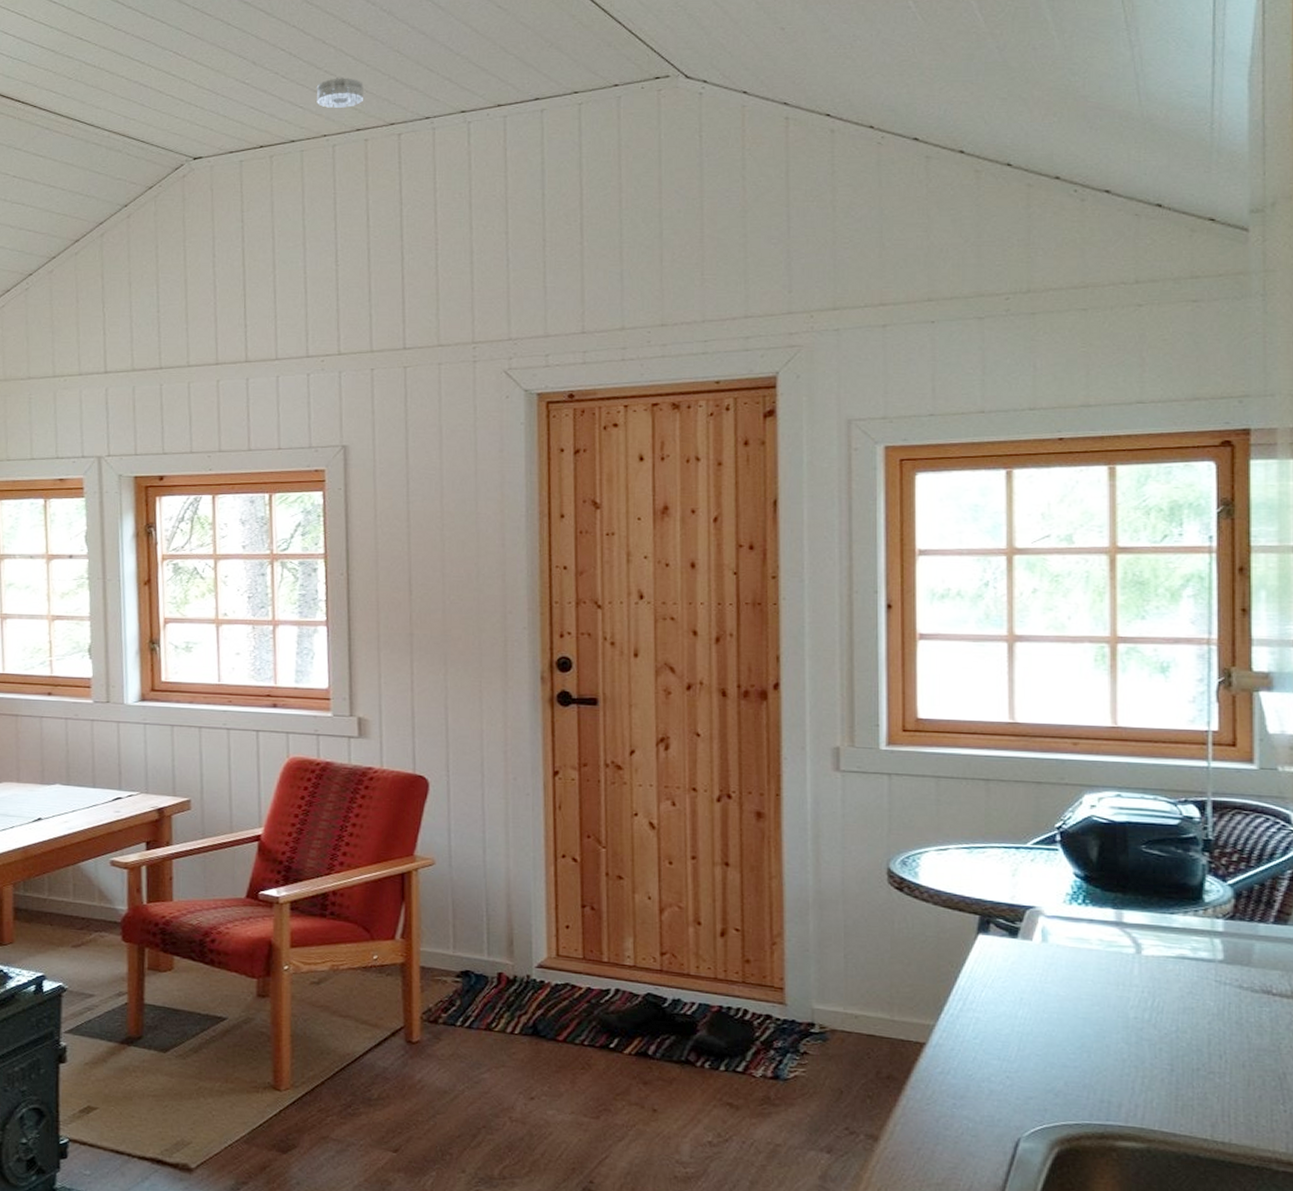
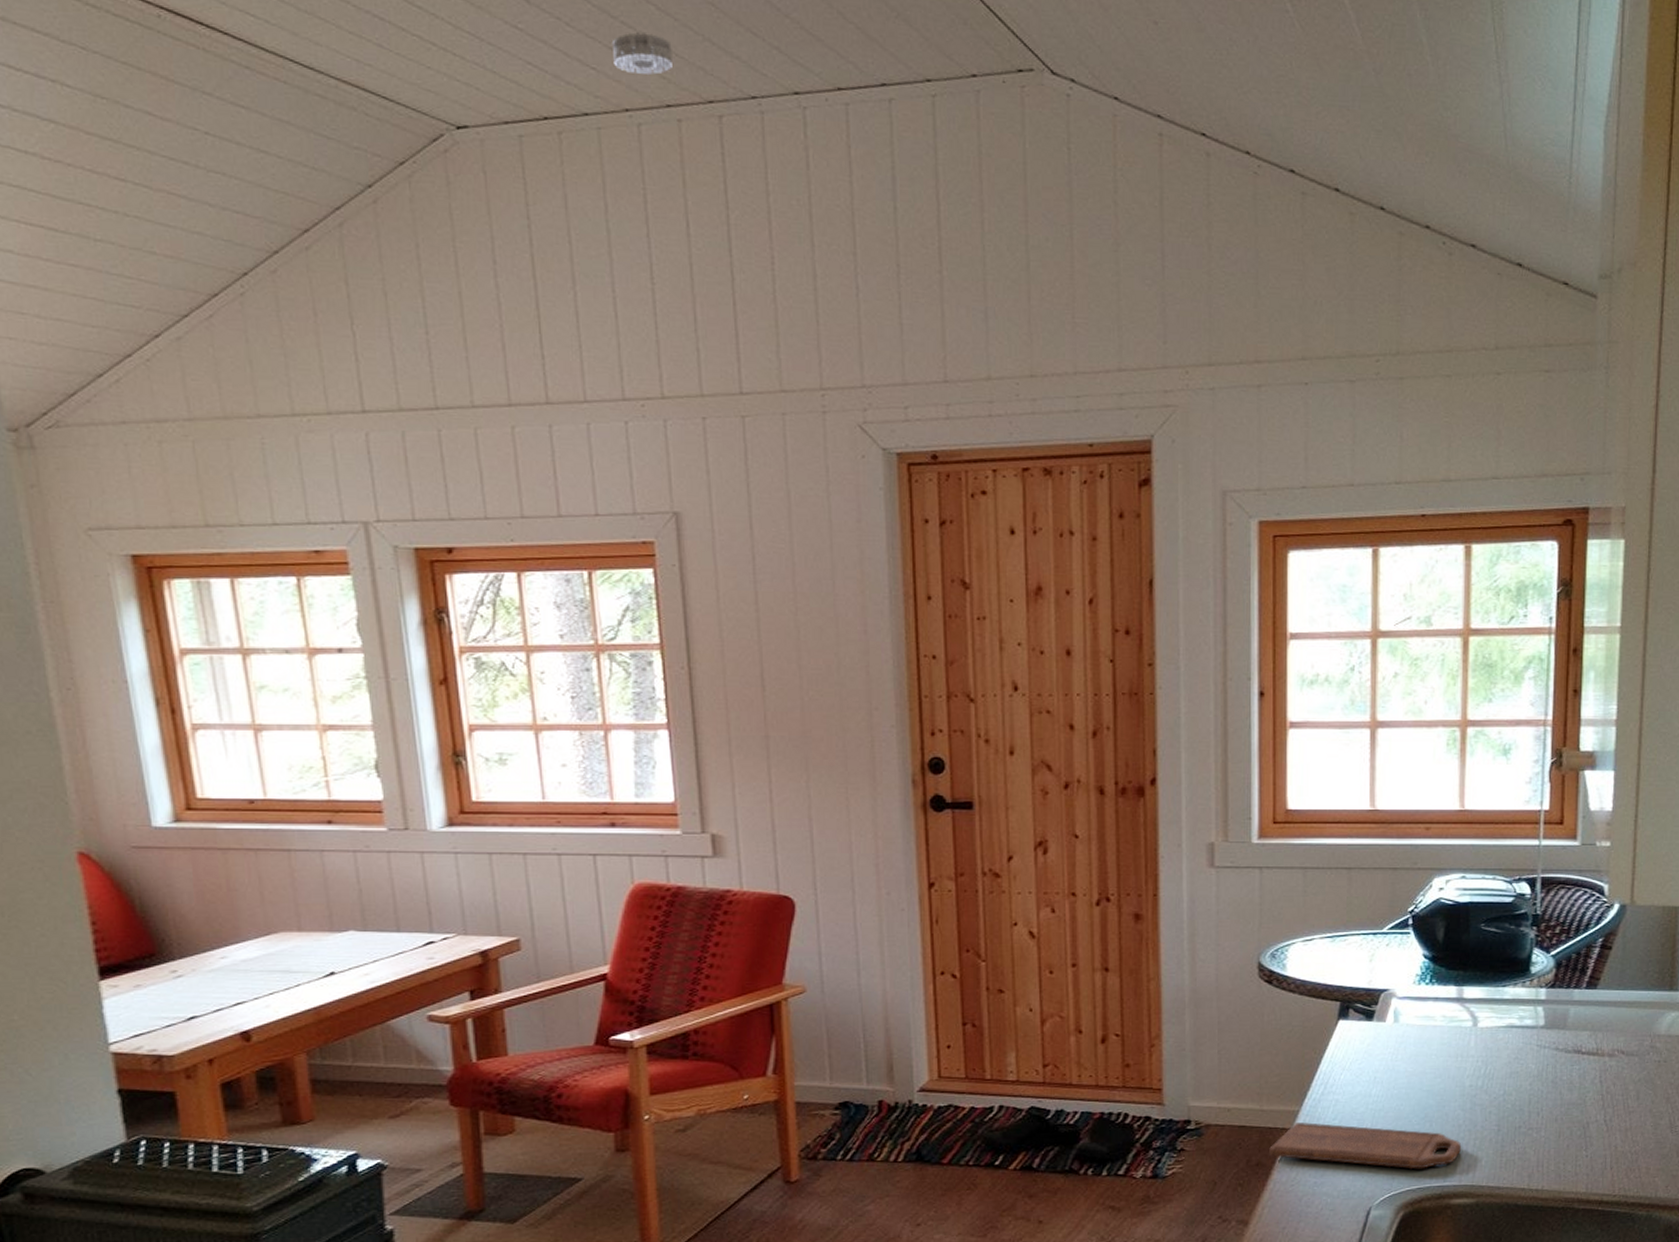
cutting board: none [901,1038,1127,1104] -> present [1269,1122,1462,1170]

